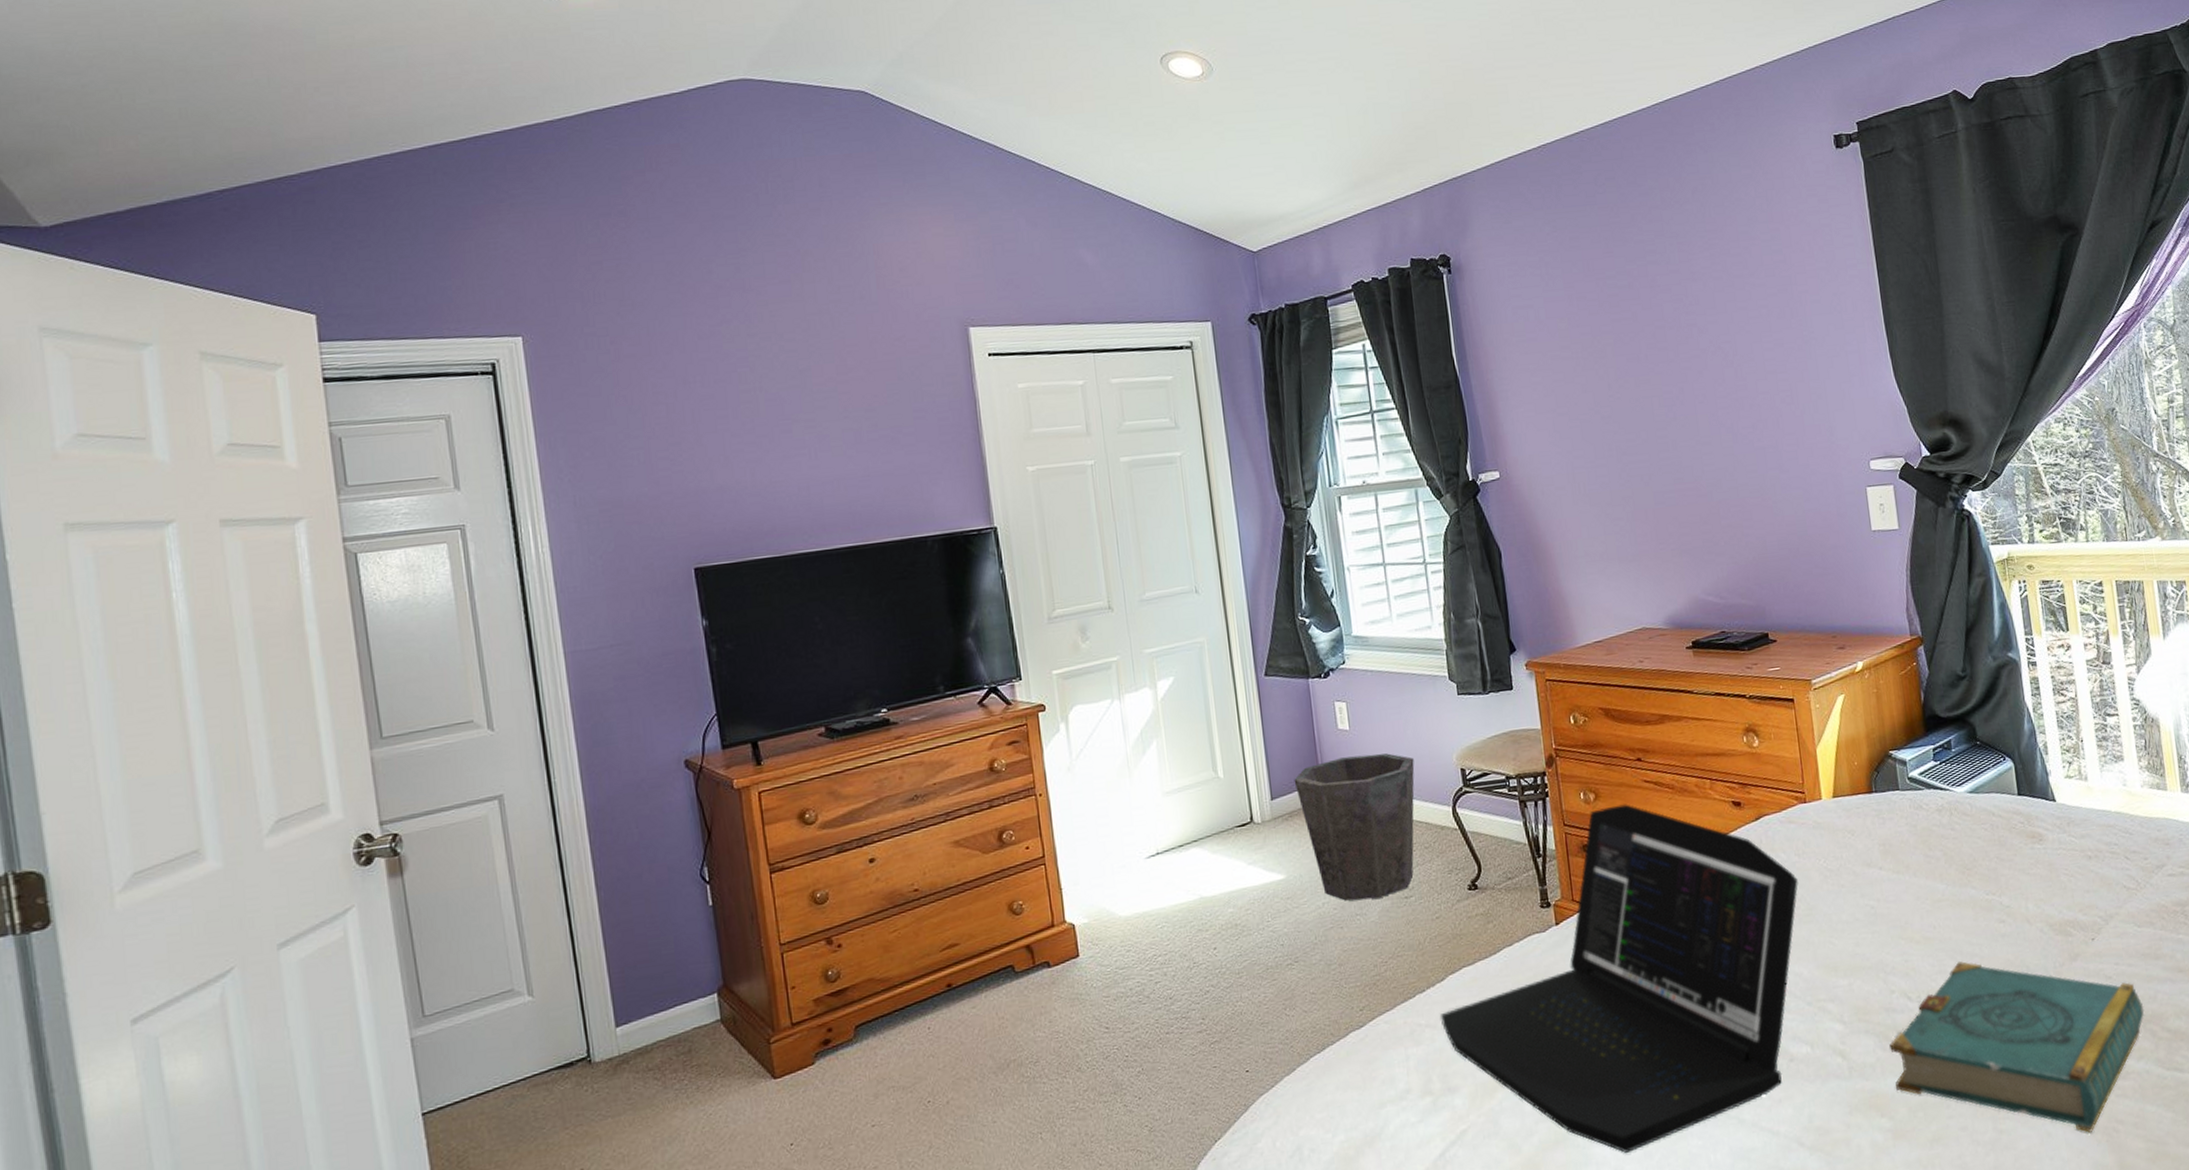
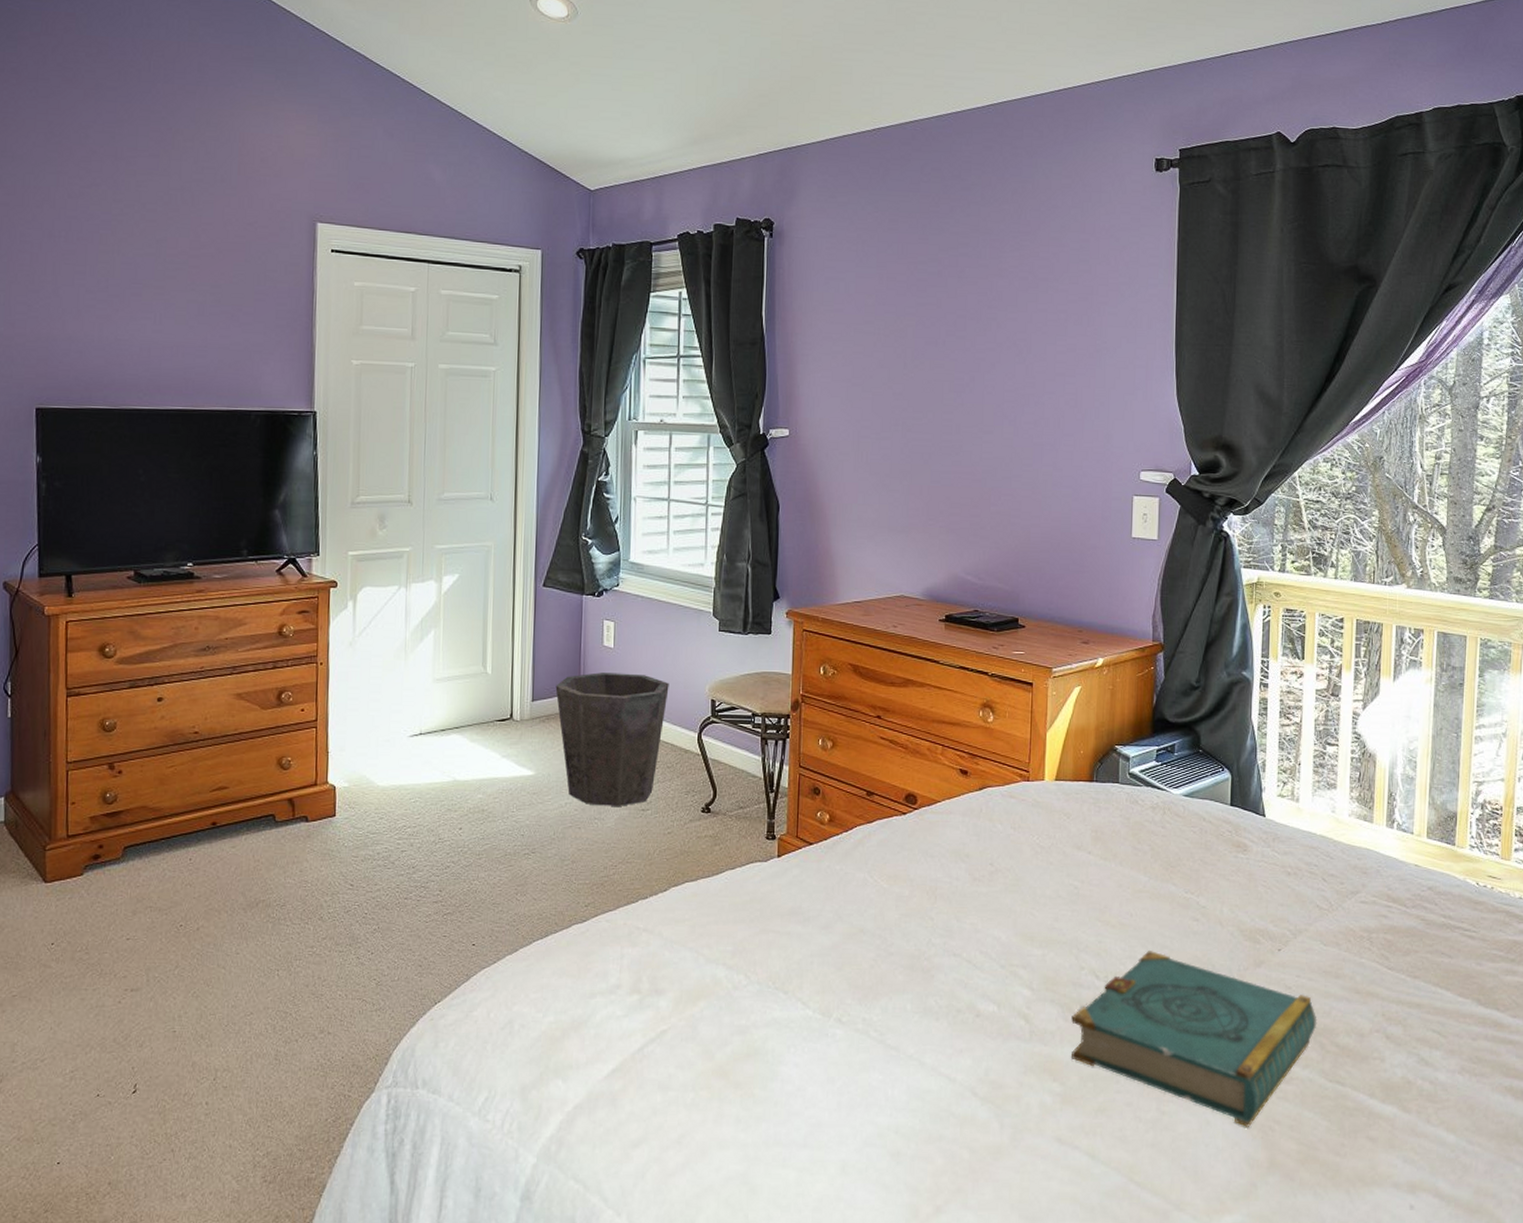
laptop: present [1439,804,1798,1153] -> none [657,755,1010,1075]

